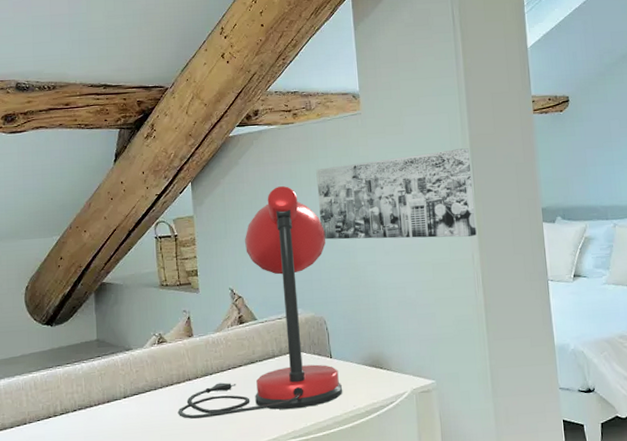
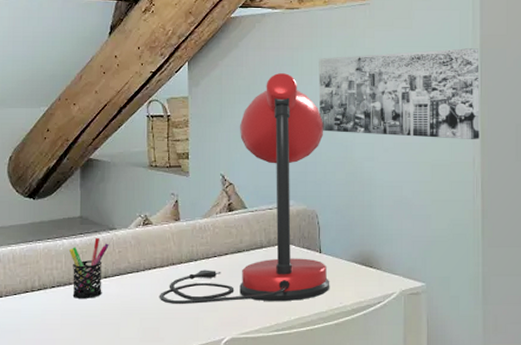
pen holder: none [88,358,126,420] -> present [69,237,109,299]

